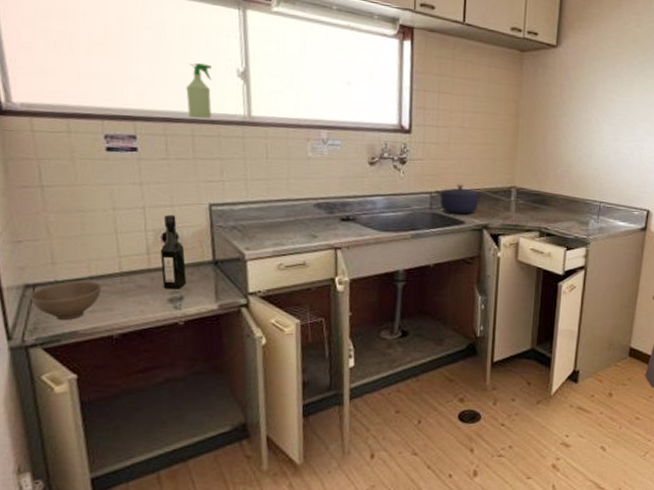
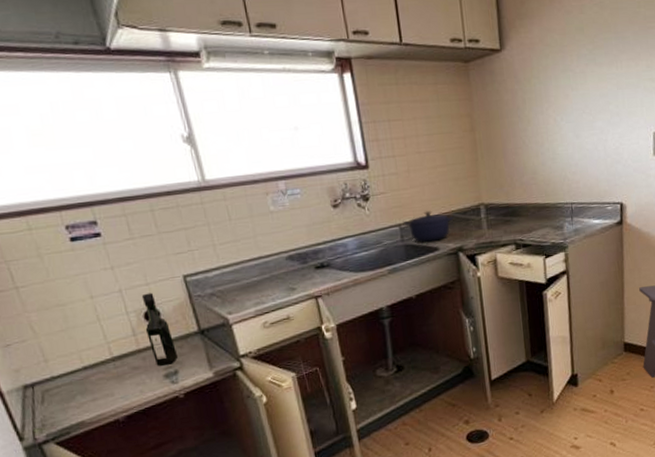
bowl: present [29,281,103,321] -> none [30,371,99,414]
spray bottle: present [186,63,212,119] -> none [132,135,167,192]

